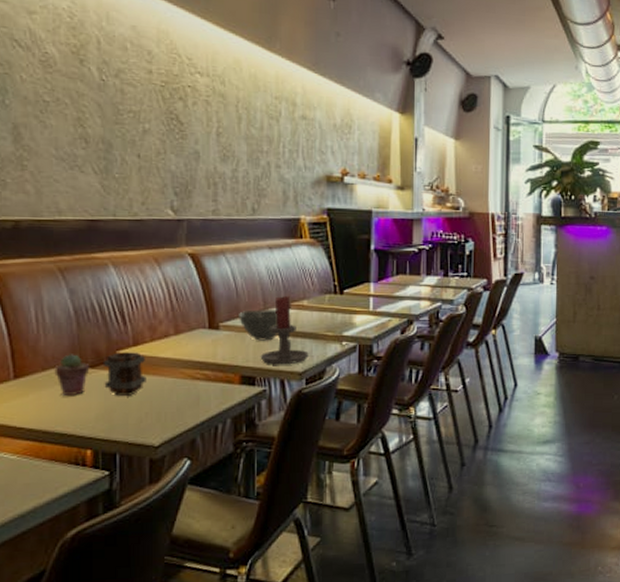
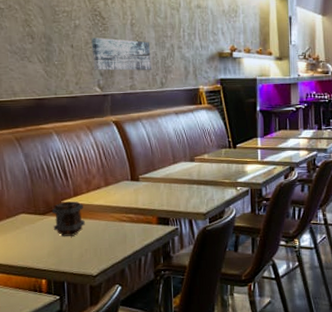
potted succulent: present [54,354,90,395] -> none [15,204,42,237]
wall art: none [164,147,241,192] -> present [91,37,151,71]
bowl: present [239,308,278,341] -> none [154,162,186,189]
candle holder: present [260,295,309,365] -> none [172,151,210,208]

